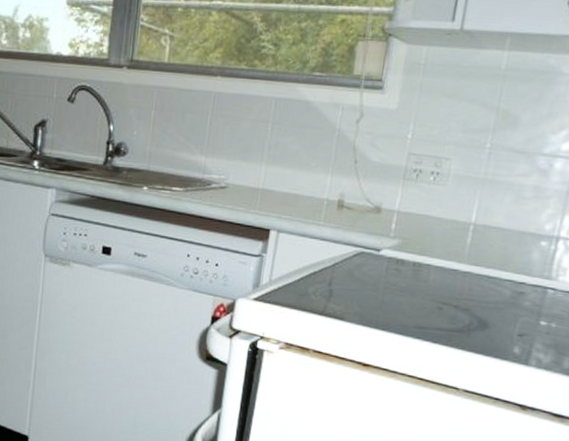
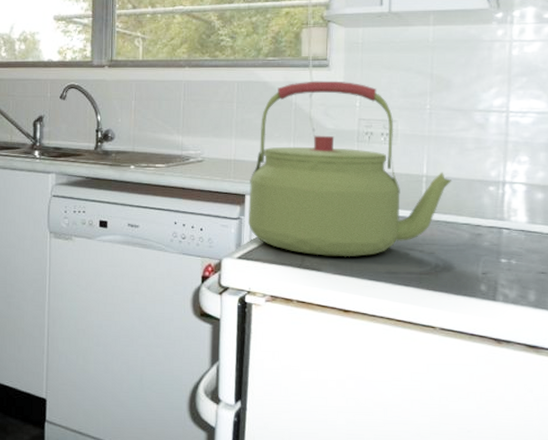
kettle: none [269,104,502,308] -> present [247,81,453,258]

